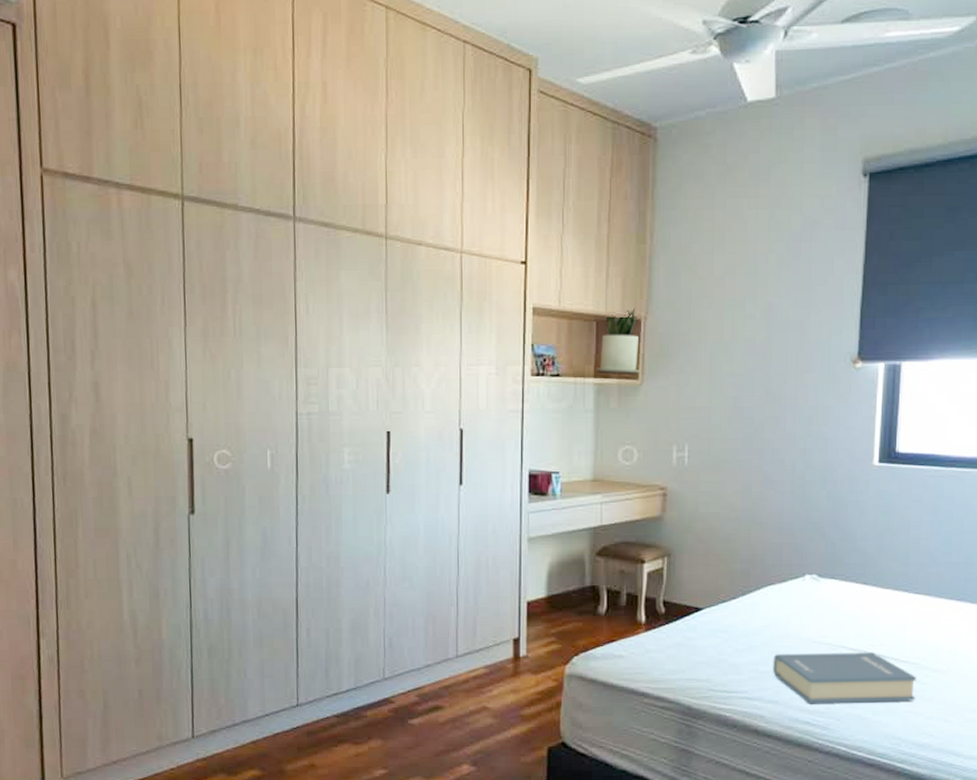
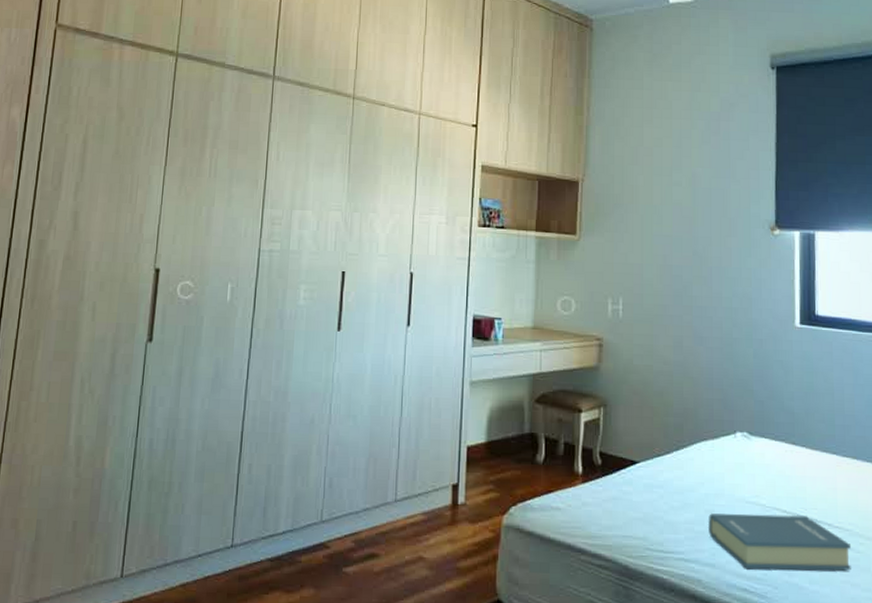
planter: present [597,308,641,374] -> none [538,170,579,230]

